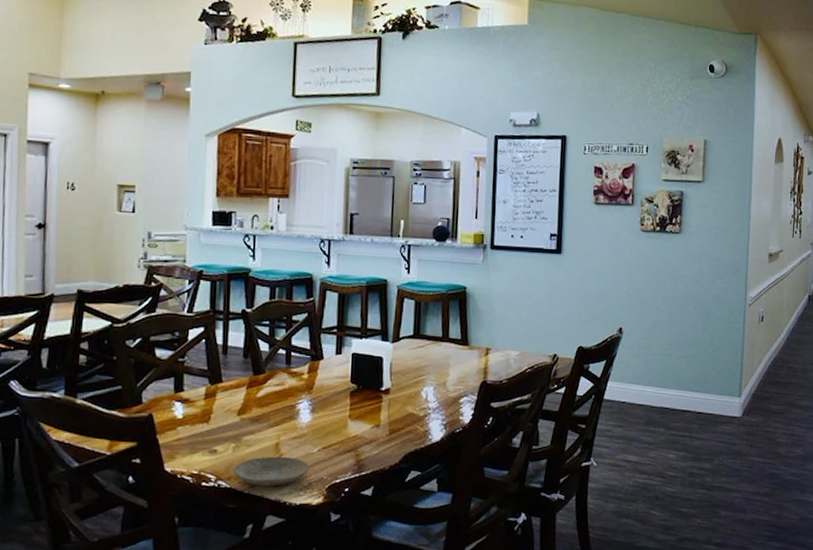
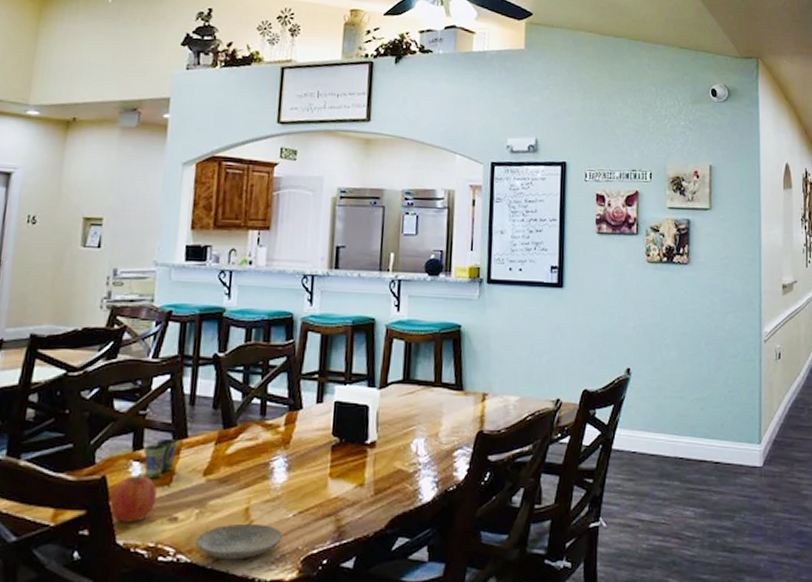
fruit: none [157,411,198,453] -> present [109,472,157,522]
cup: none [184,382,215,417] -> present [143,438,179,479]

